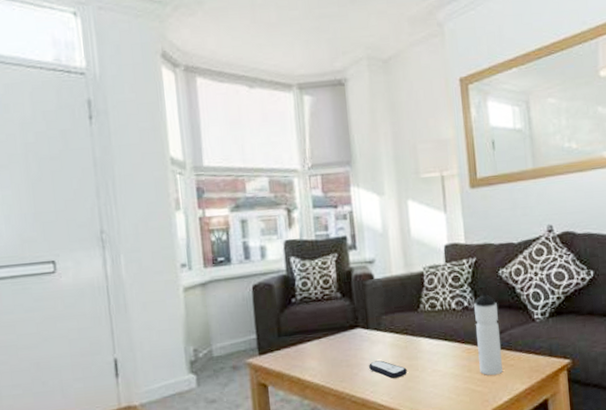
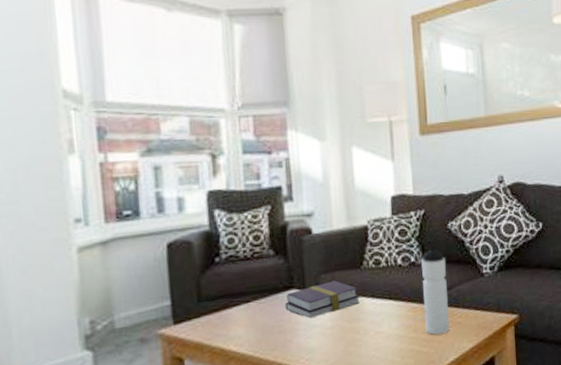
book: none [351,321,418,355] -> present [285,280,360,319]
remote control: present [369,360,407,378] -> none [305,324,348,344]

